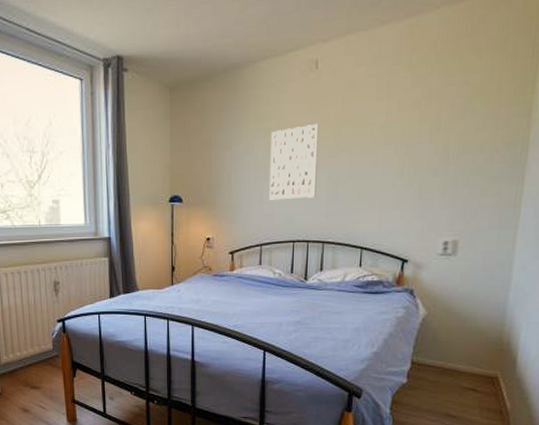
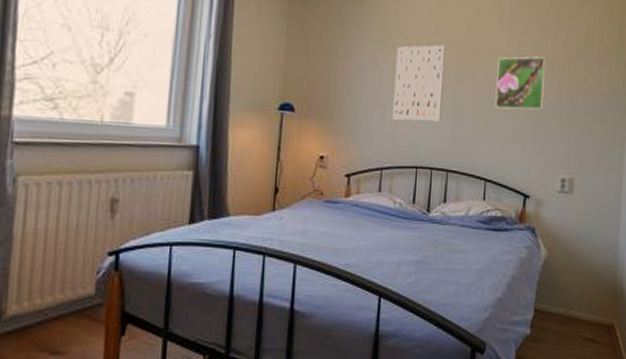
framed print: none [372,119,429,179] -> present [495,56,545,111]

